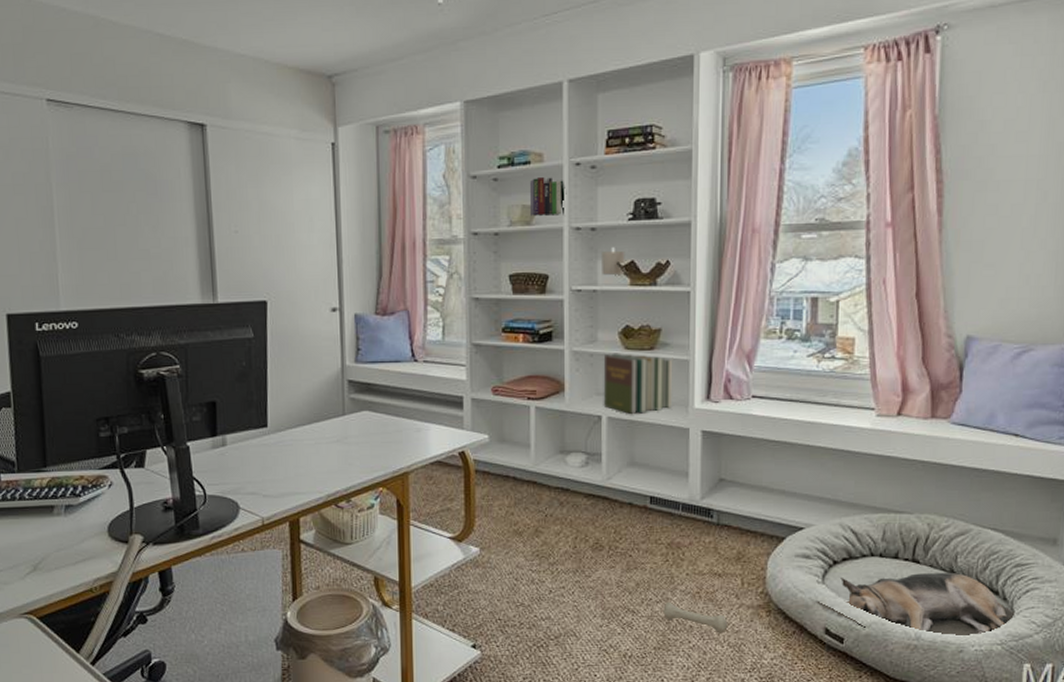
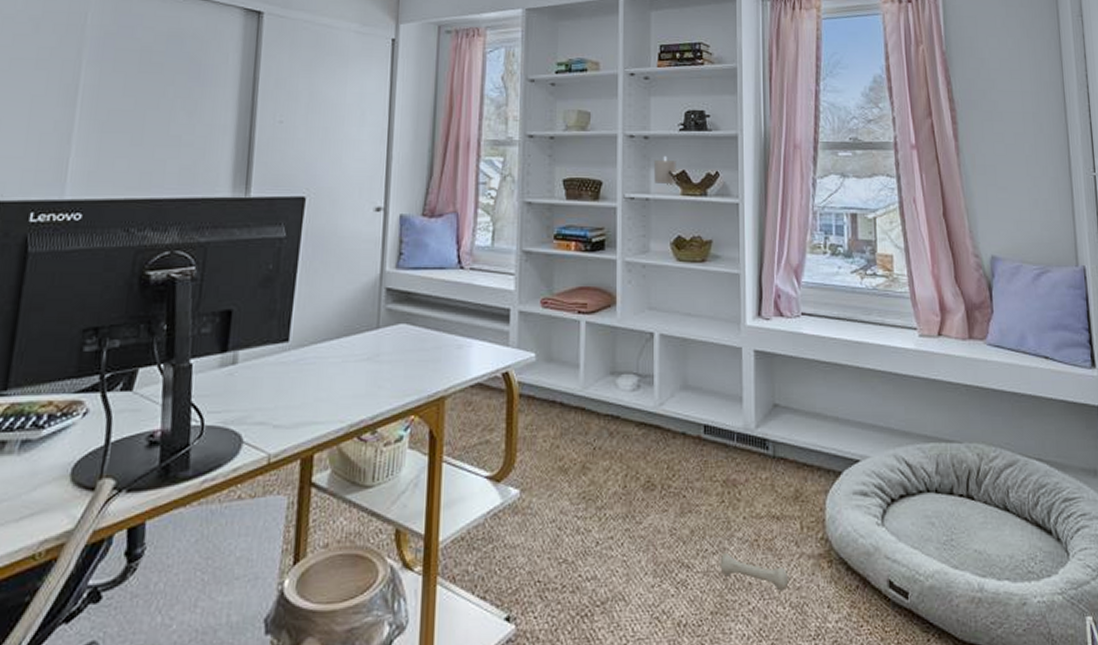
books: present [530,177,567,216] -> none [586,85,621,122]
books: present [603,353,673,414] -> none [655,264,725,331]
dog: present [816,572,1017,635] -> none [877,509,1072,584]

